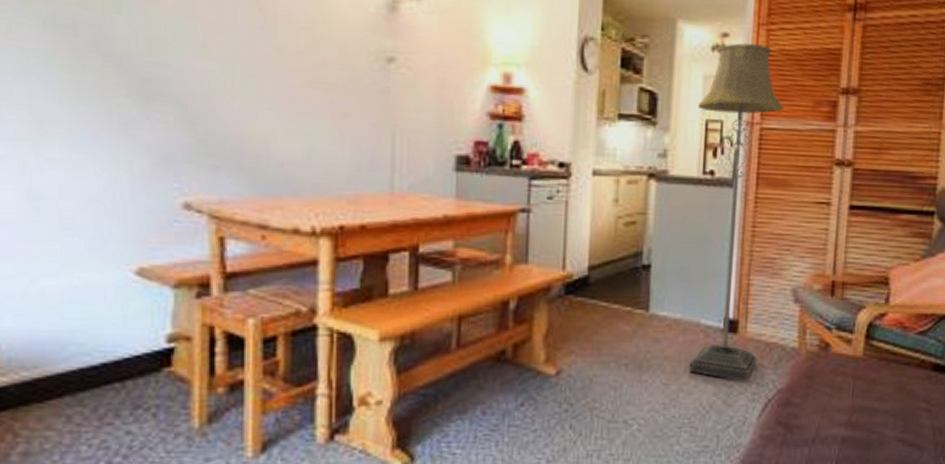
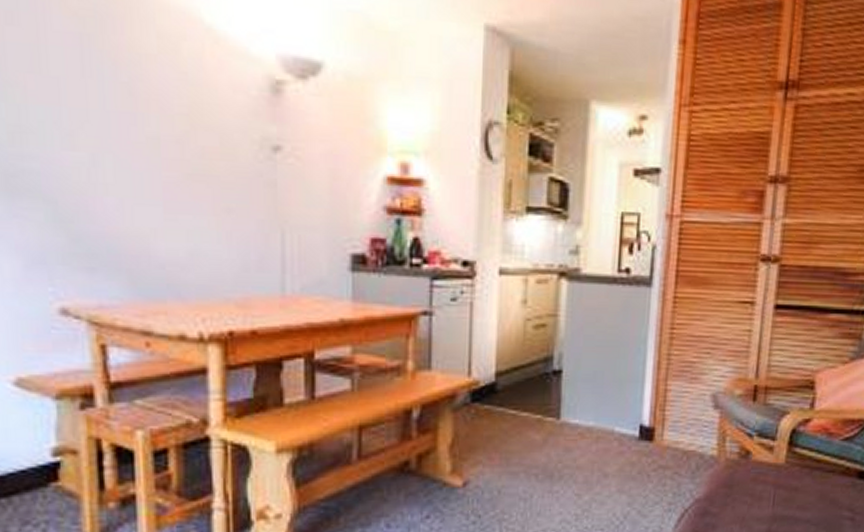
floor lamp: present [688,43,784,381] -> none [601,126,706,491]

